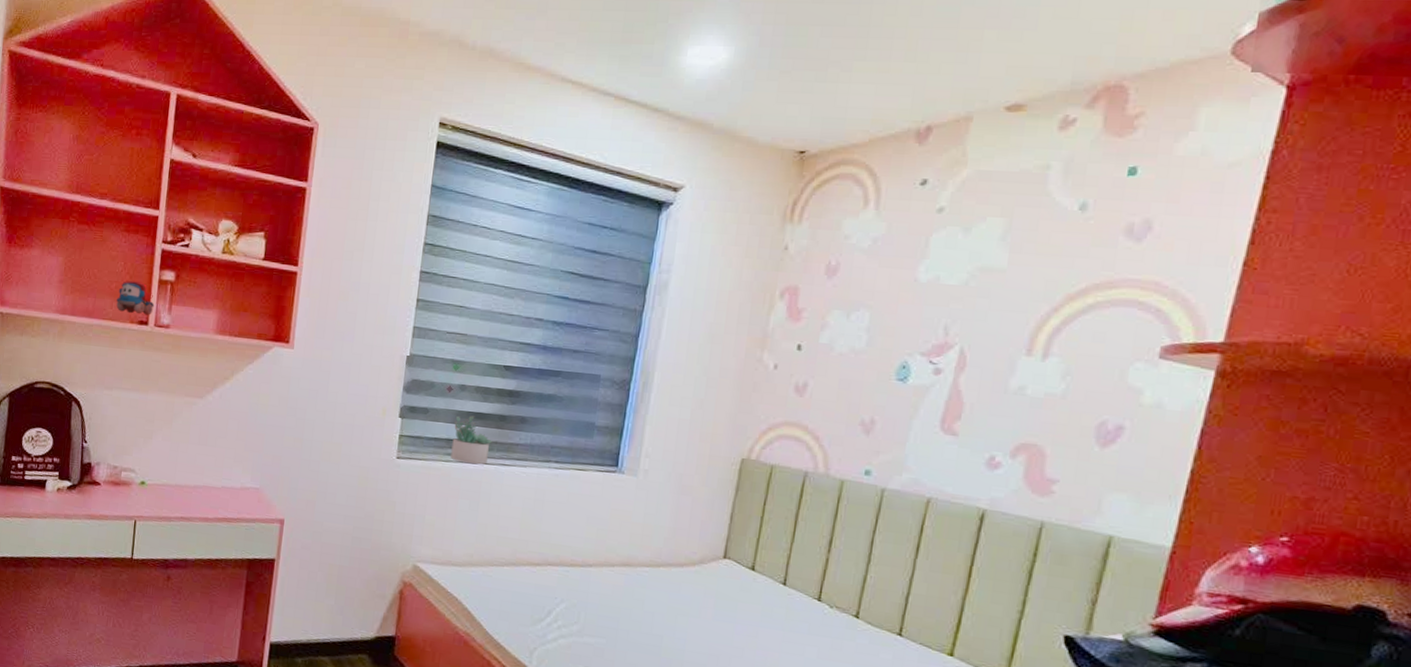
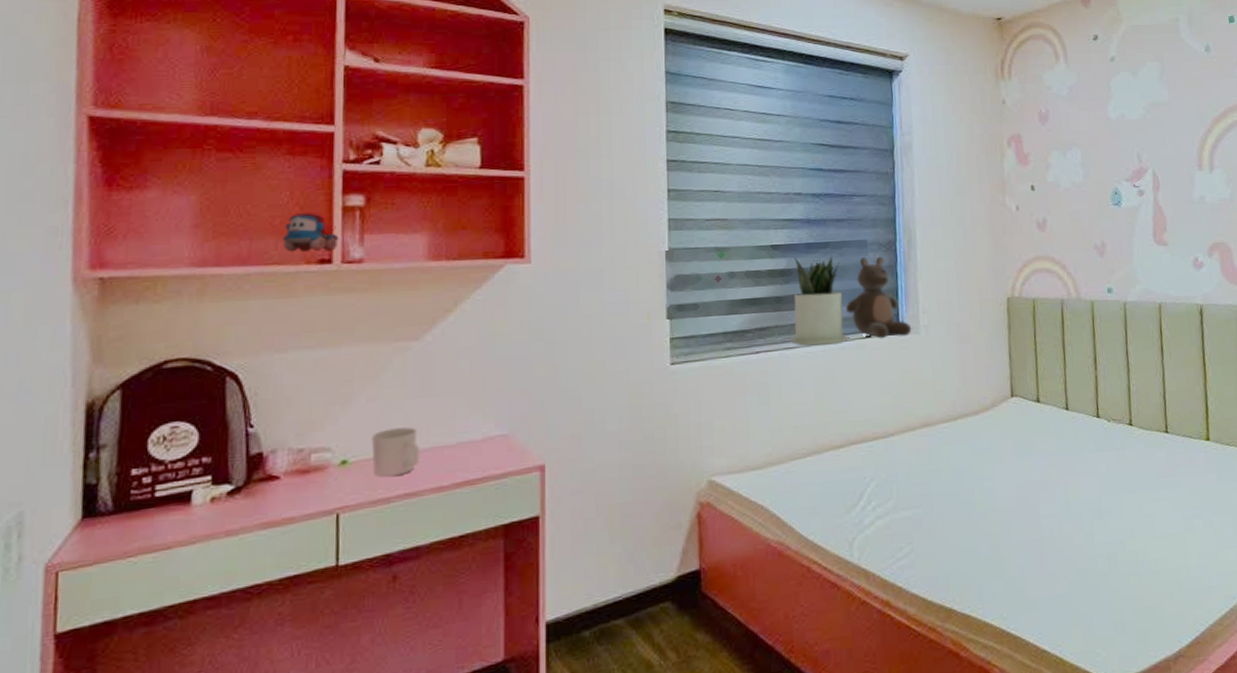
mug: none [161,464,195,502] -> present [372,427,419,478]
succulent plant: present [450,415,493,465] -> none [729,303,773,355]
planter: none [507,380,568,471] -> present [790,255,848,347]
stuffed bear: none [566,391,631,476] -> present [845,256,912,339]

